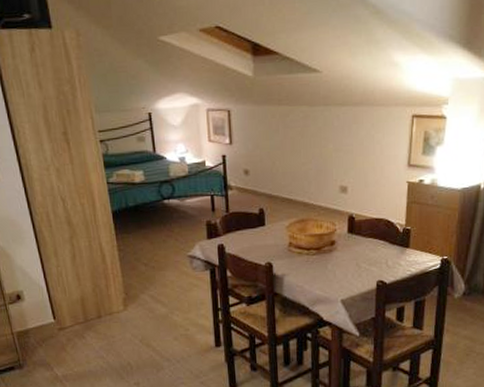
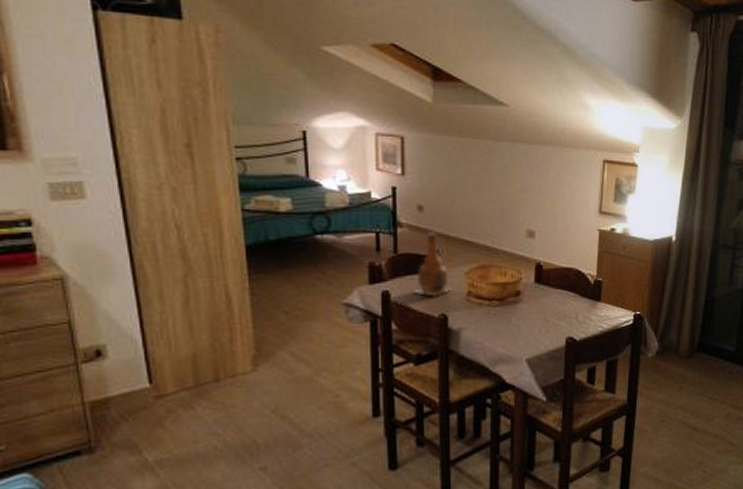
bottle: none [244,193,275,248] -> present [414,233,452,297]

